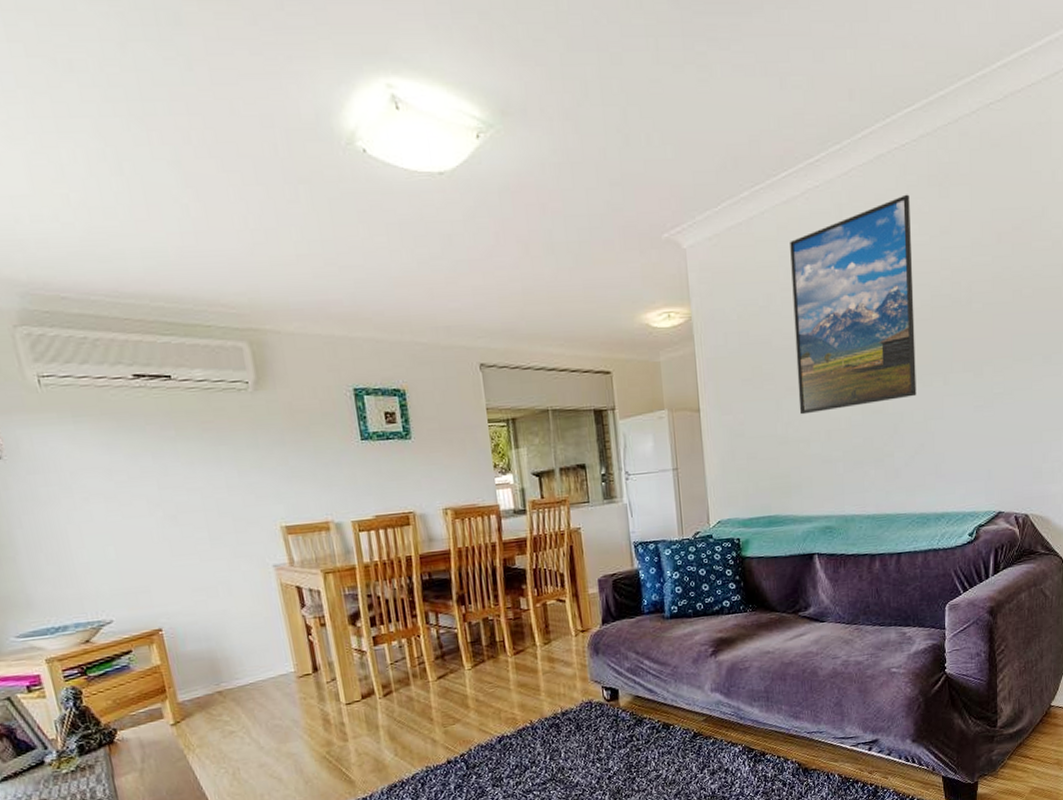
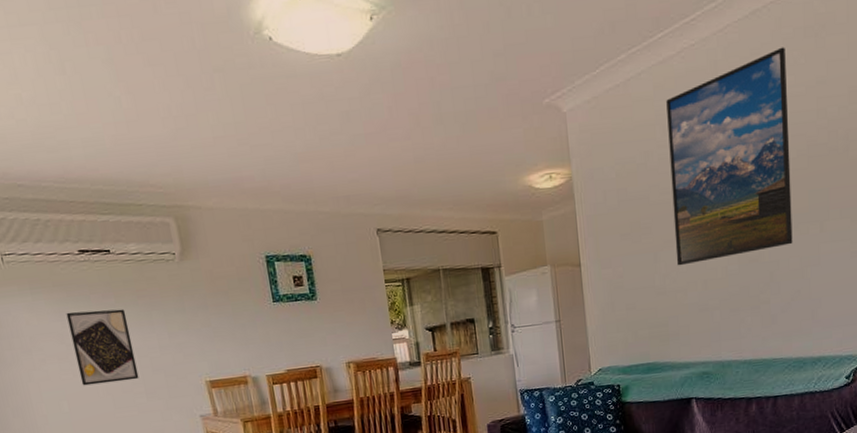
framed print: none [116,442,202,530] -> present [66,309,139,386]

